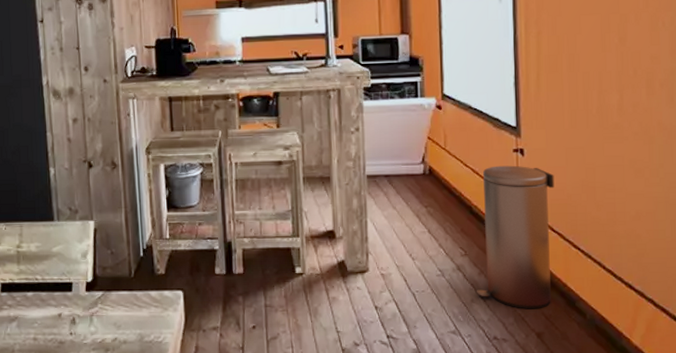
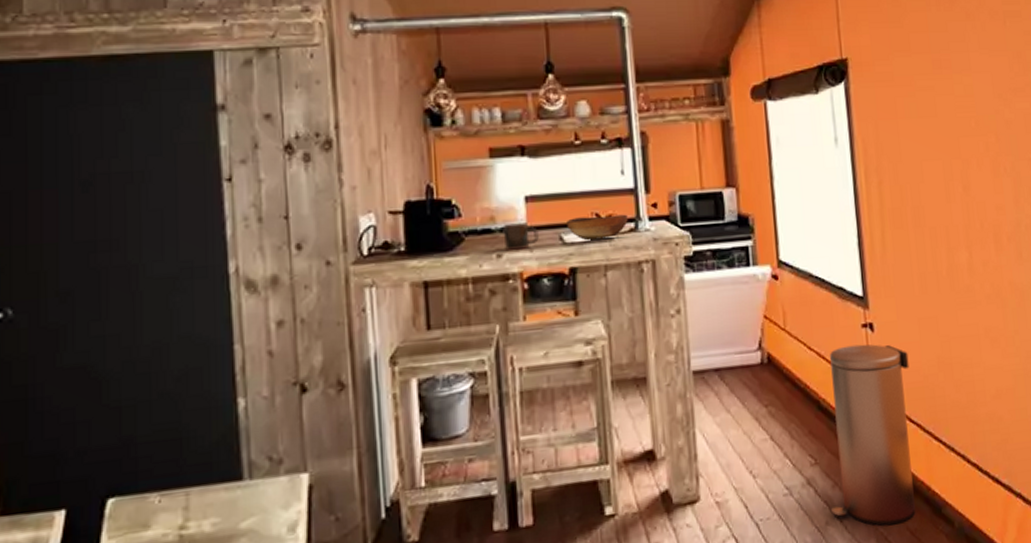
mug: none [225,57,251,77] -> present [502,223,539,250]
bowl: none [272,53,320,73] -> present [567,214,628,241]

